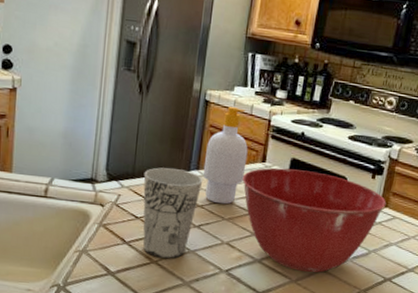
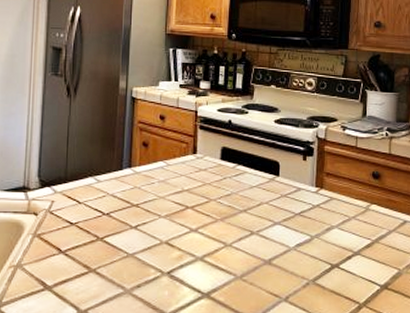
cup: present [143,167,203,259] -> none [76,169,136,266]
soap bottle: present [202,107,248,204] -> none [135,102,178,201]
mixing bowl: present [242,167,387,273] -> none [175,158,321,267]

